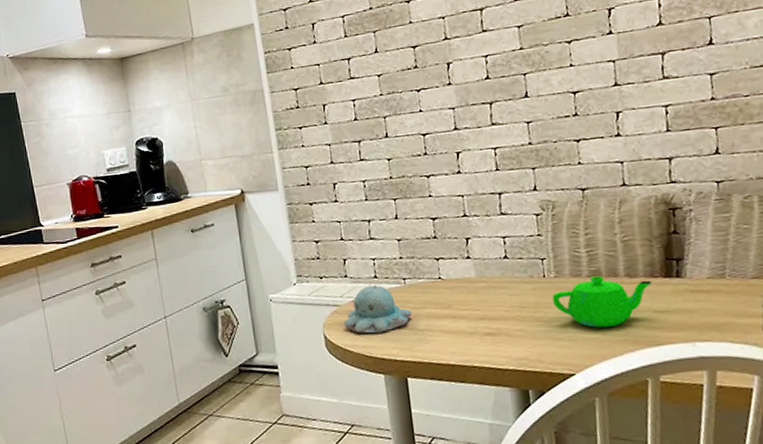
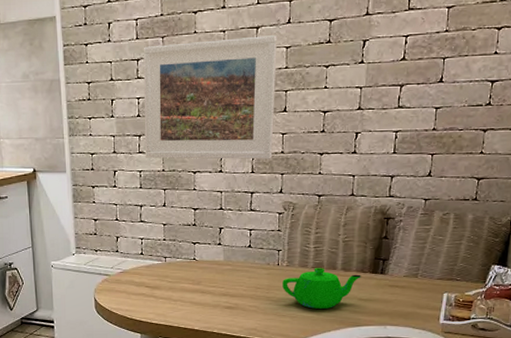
candle: present [343,284,412,333] -> none [111,260,169,300]
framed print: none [353,15,519,166] -> present [143,35,277,160]

